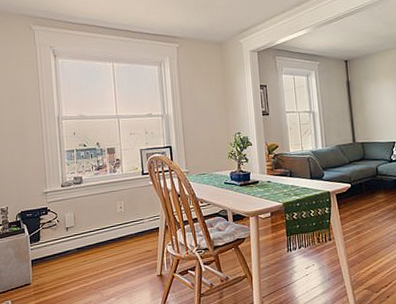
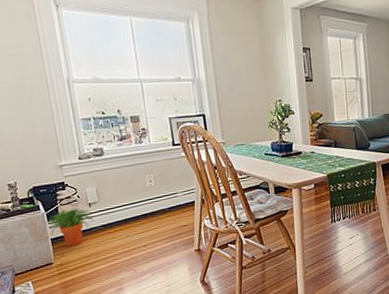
potted plant: none [28,231,70,268] -> present [45,207,94,247]

